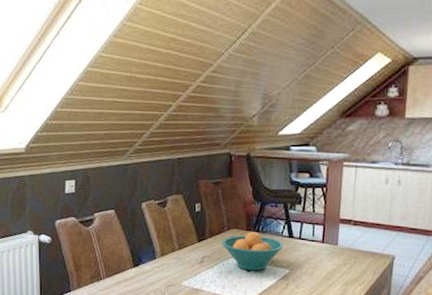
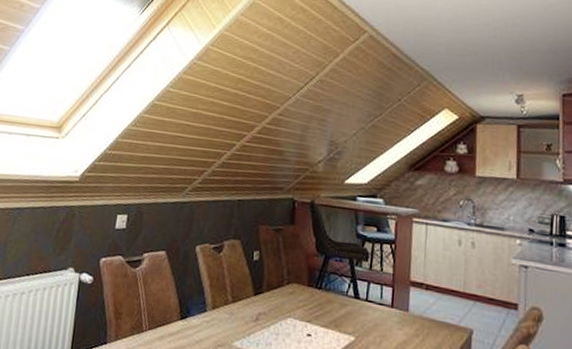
fruit bowl: present [221,232,285,271] -> none [279,288,350,336]

